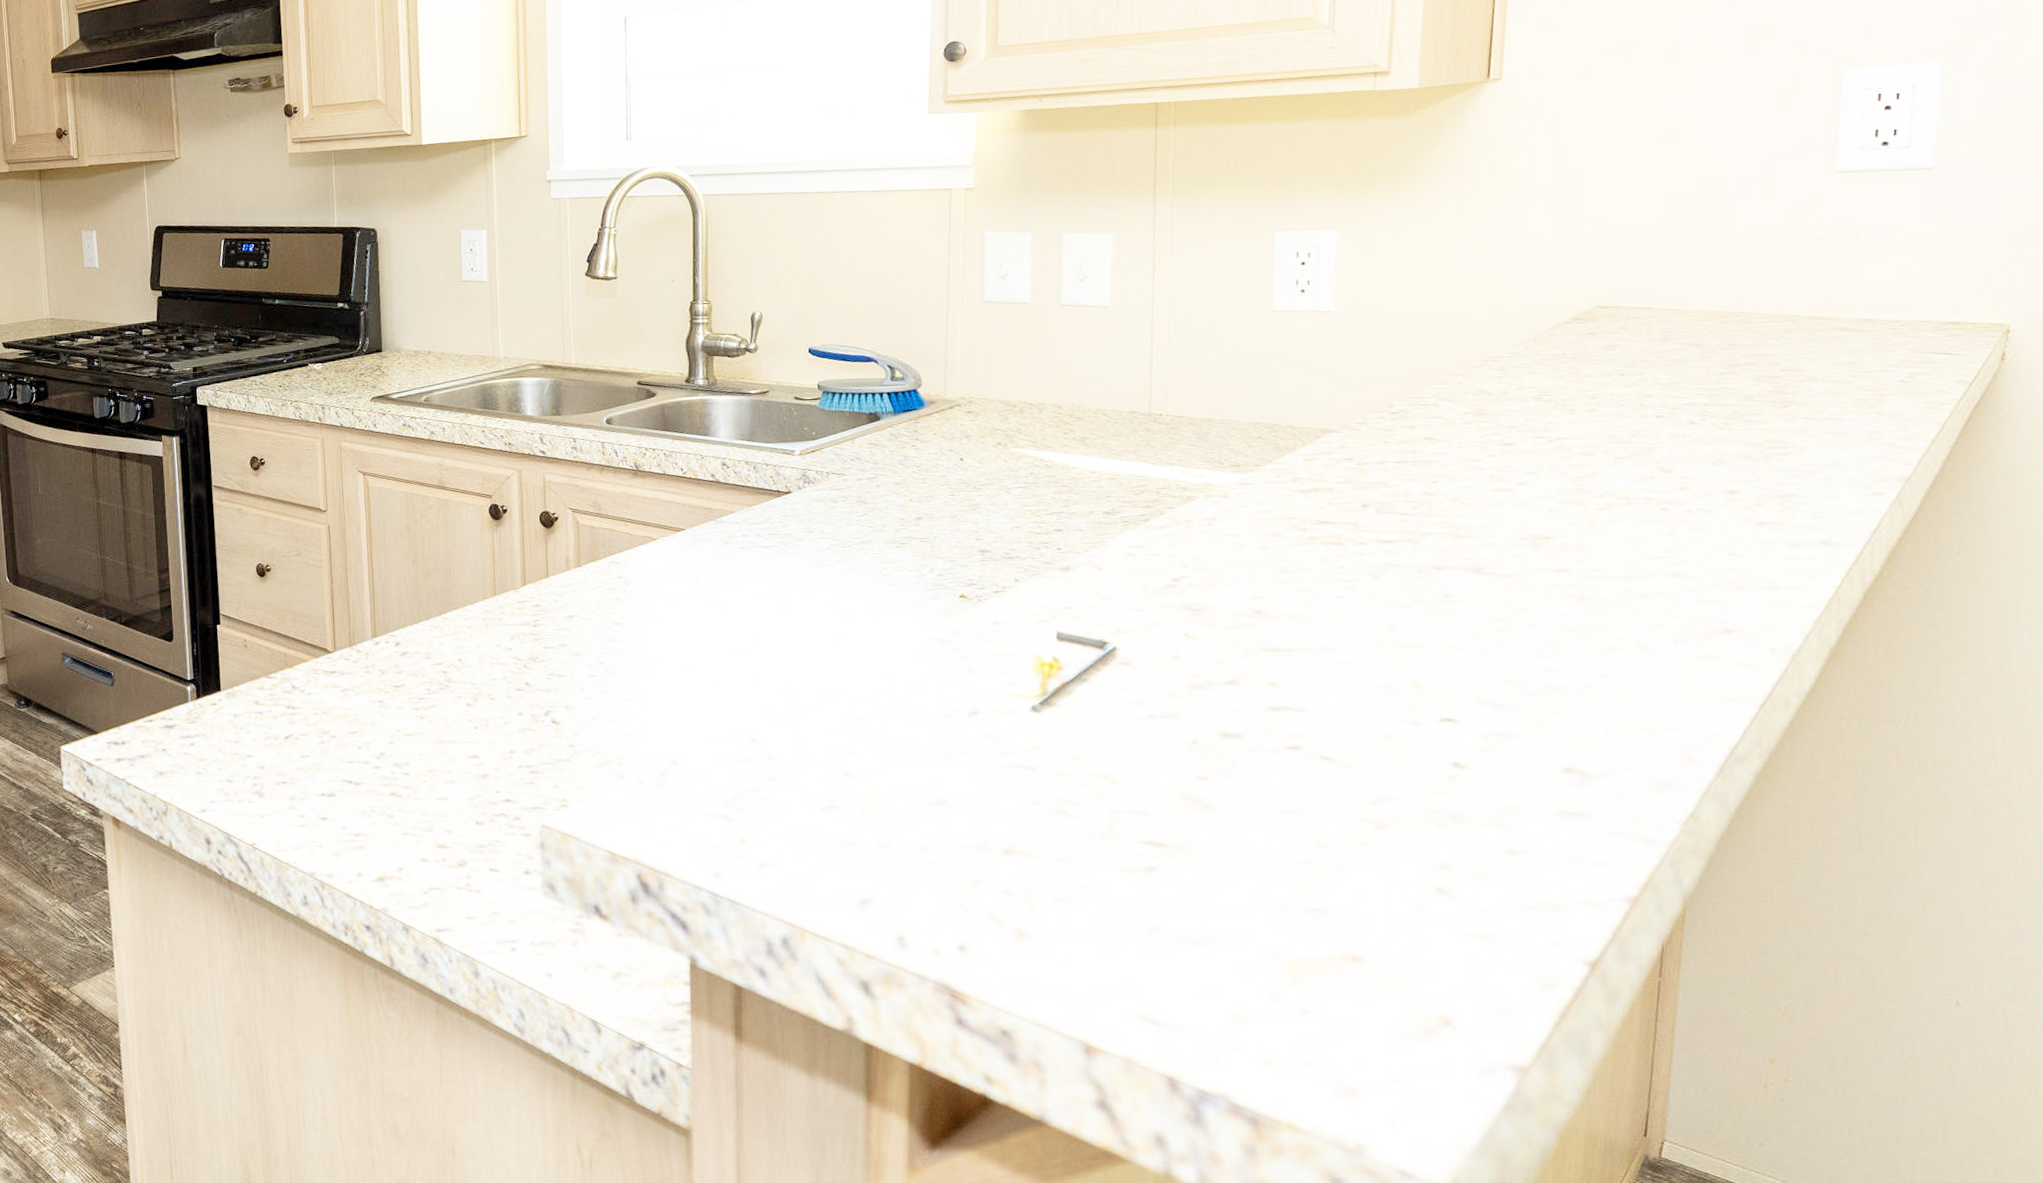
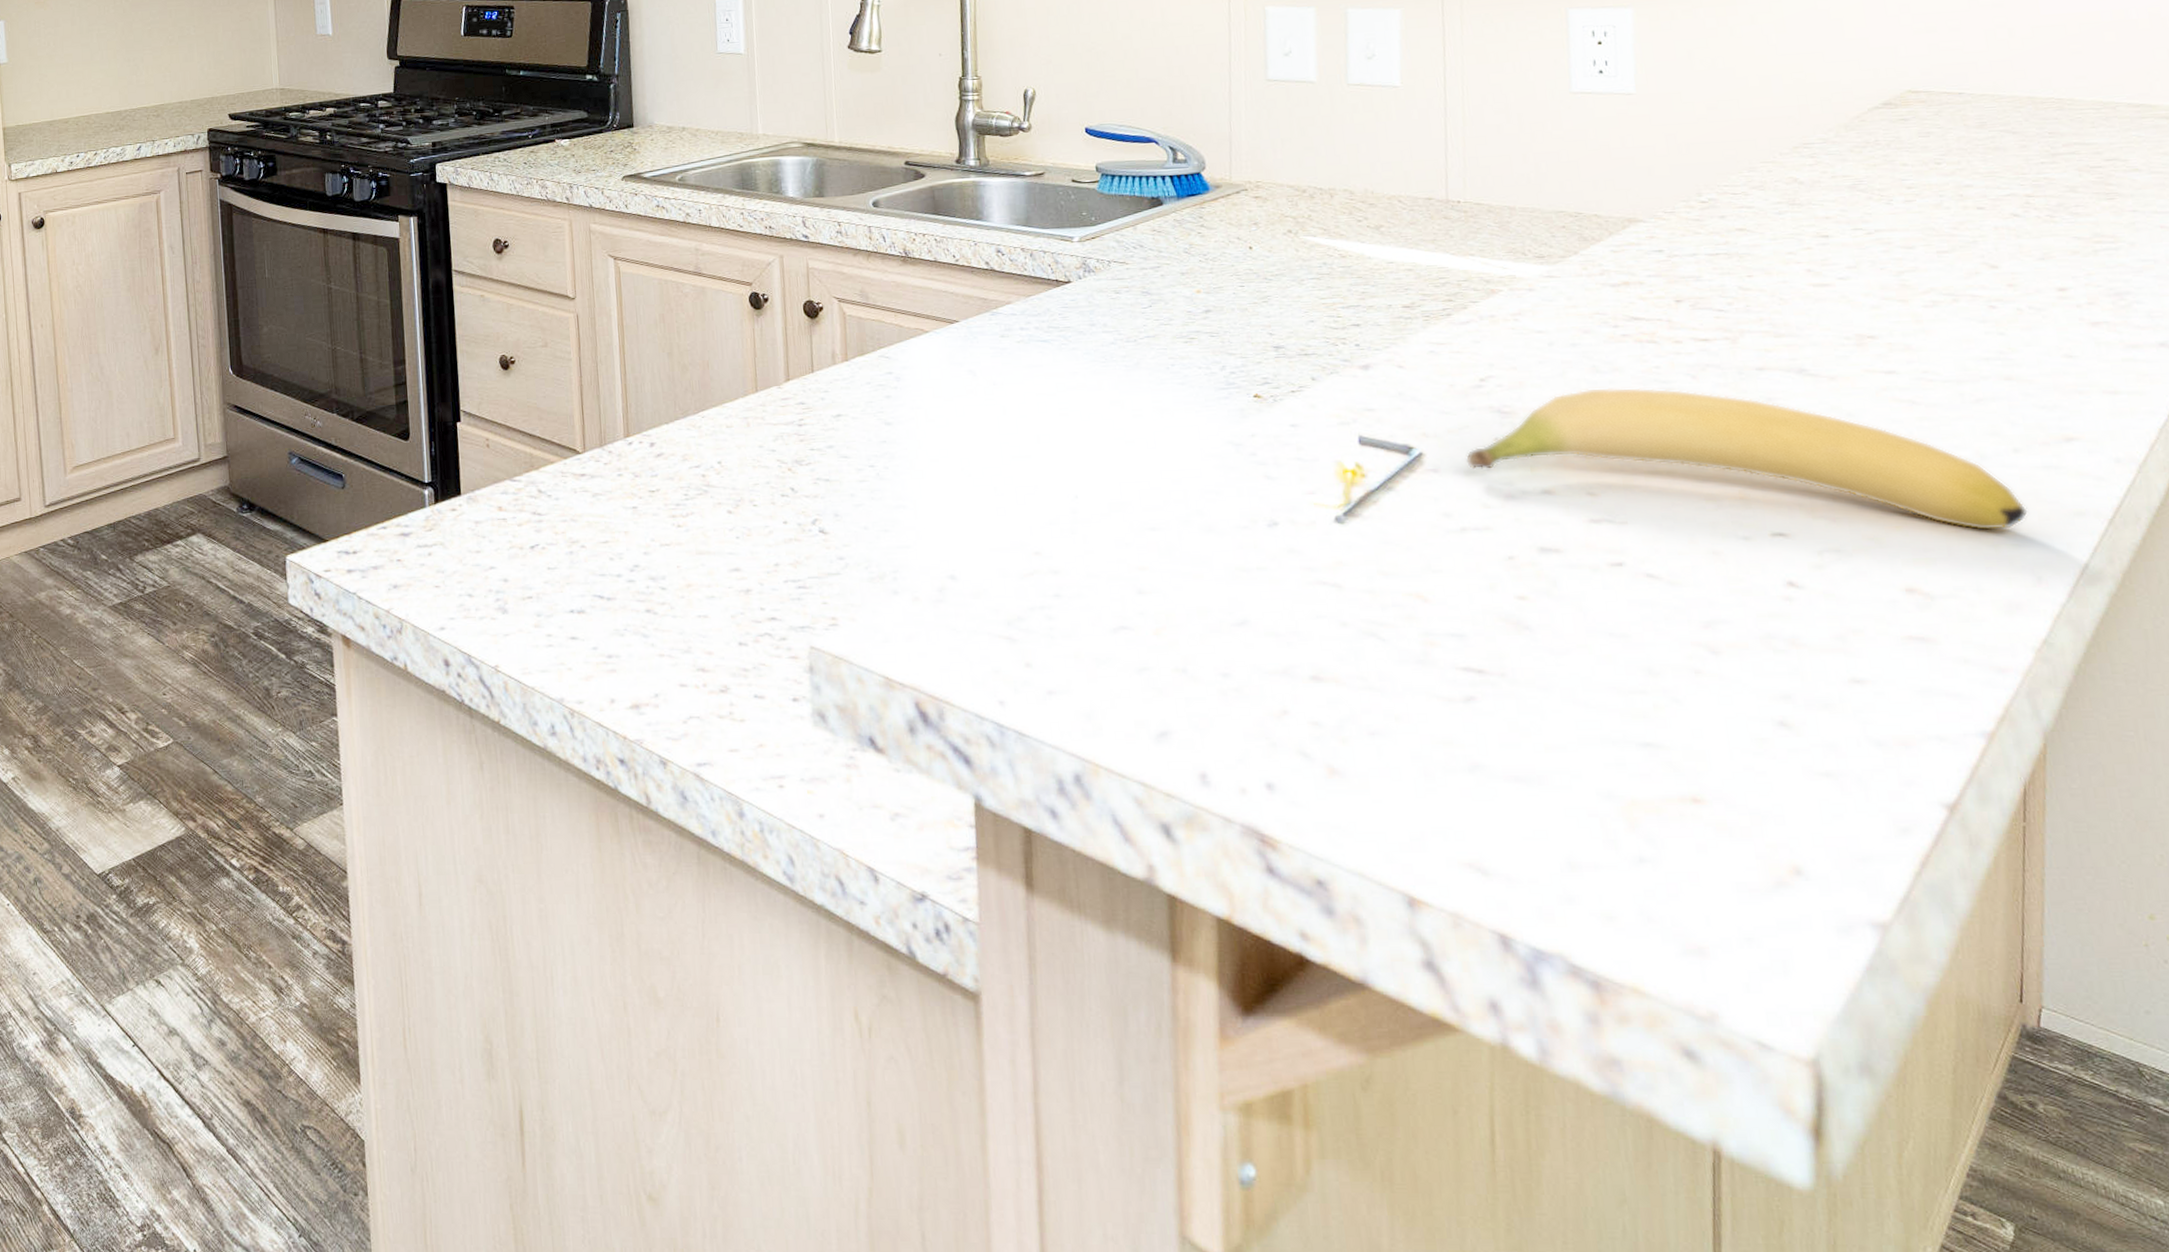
banana: none [1156,585,1684,716] -> present [1465,387,2028,531]

